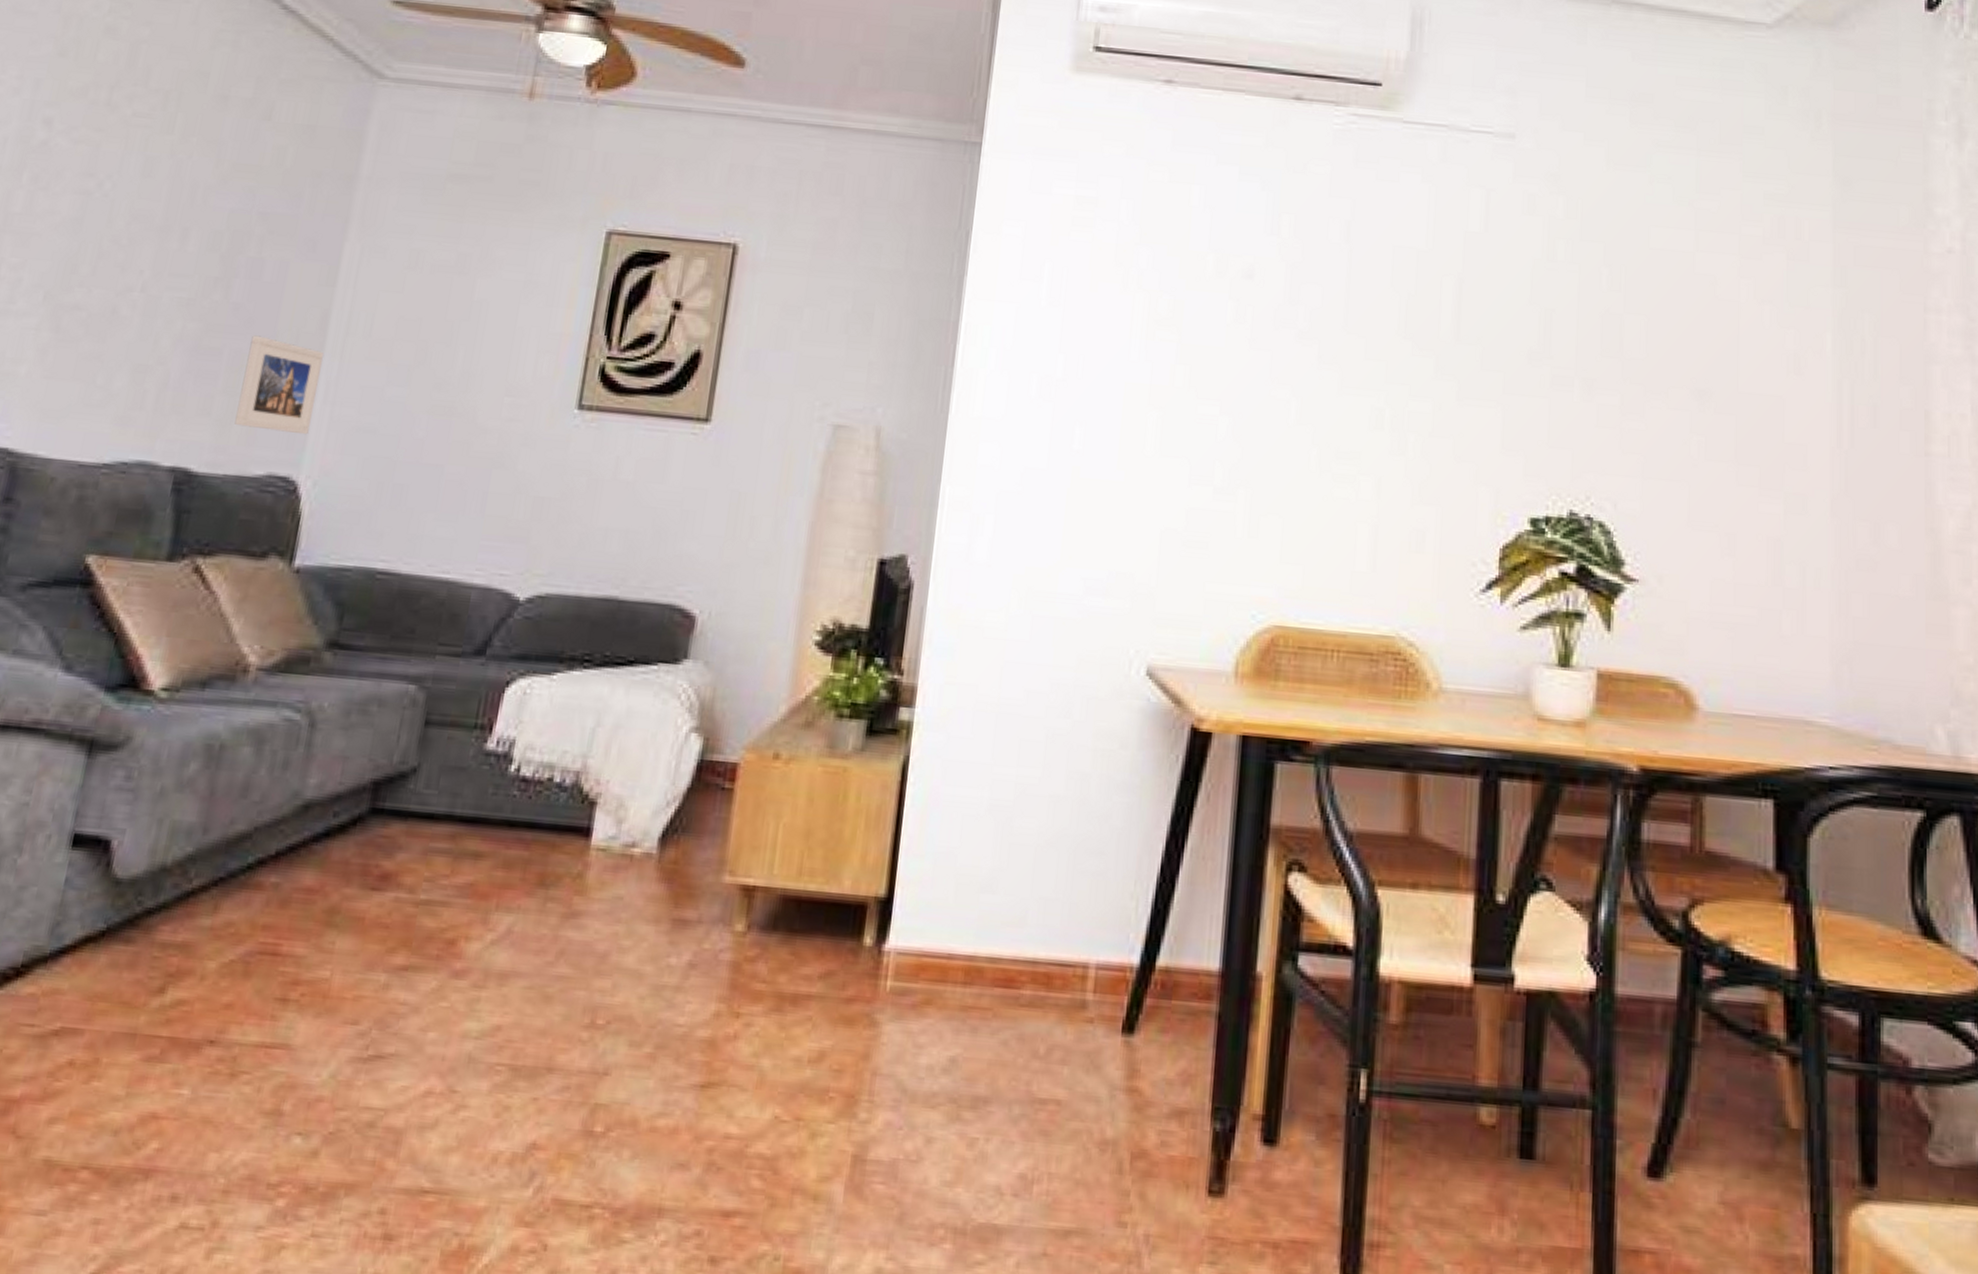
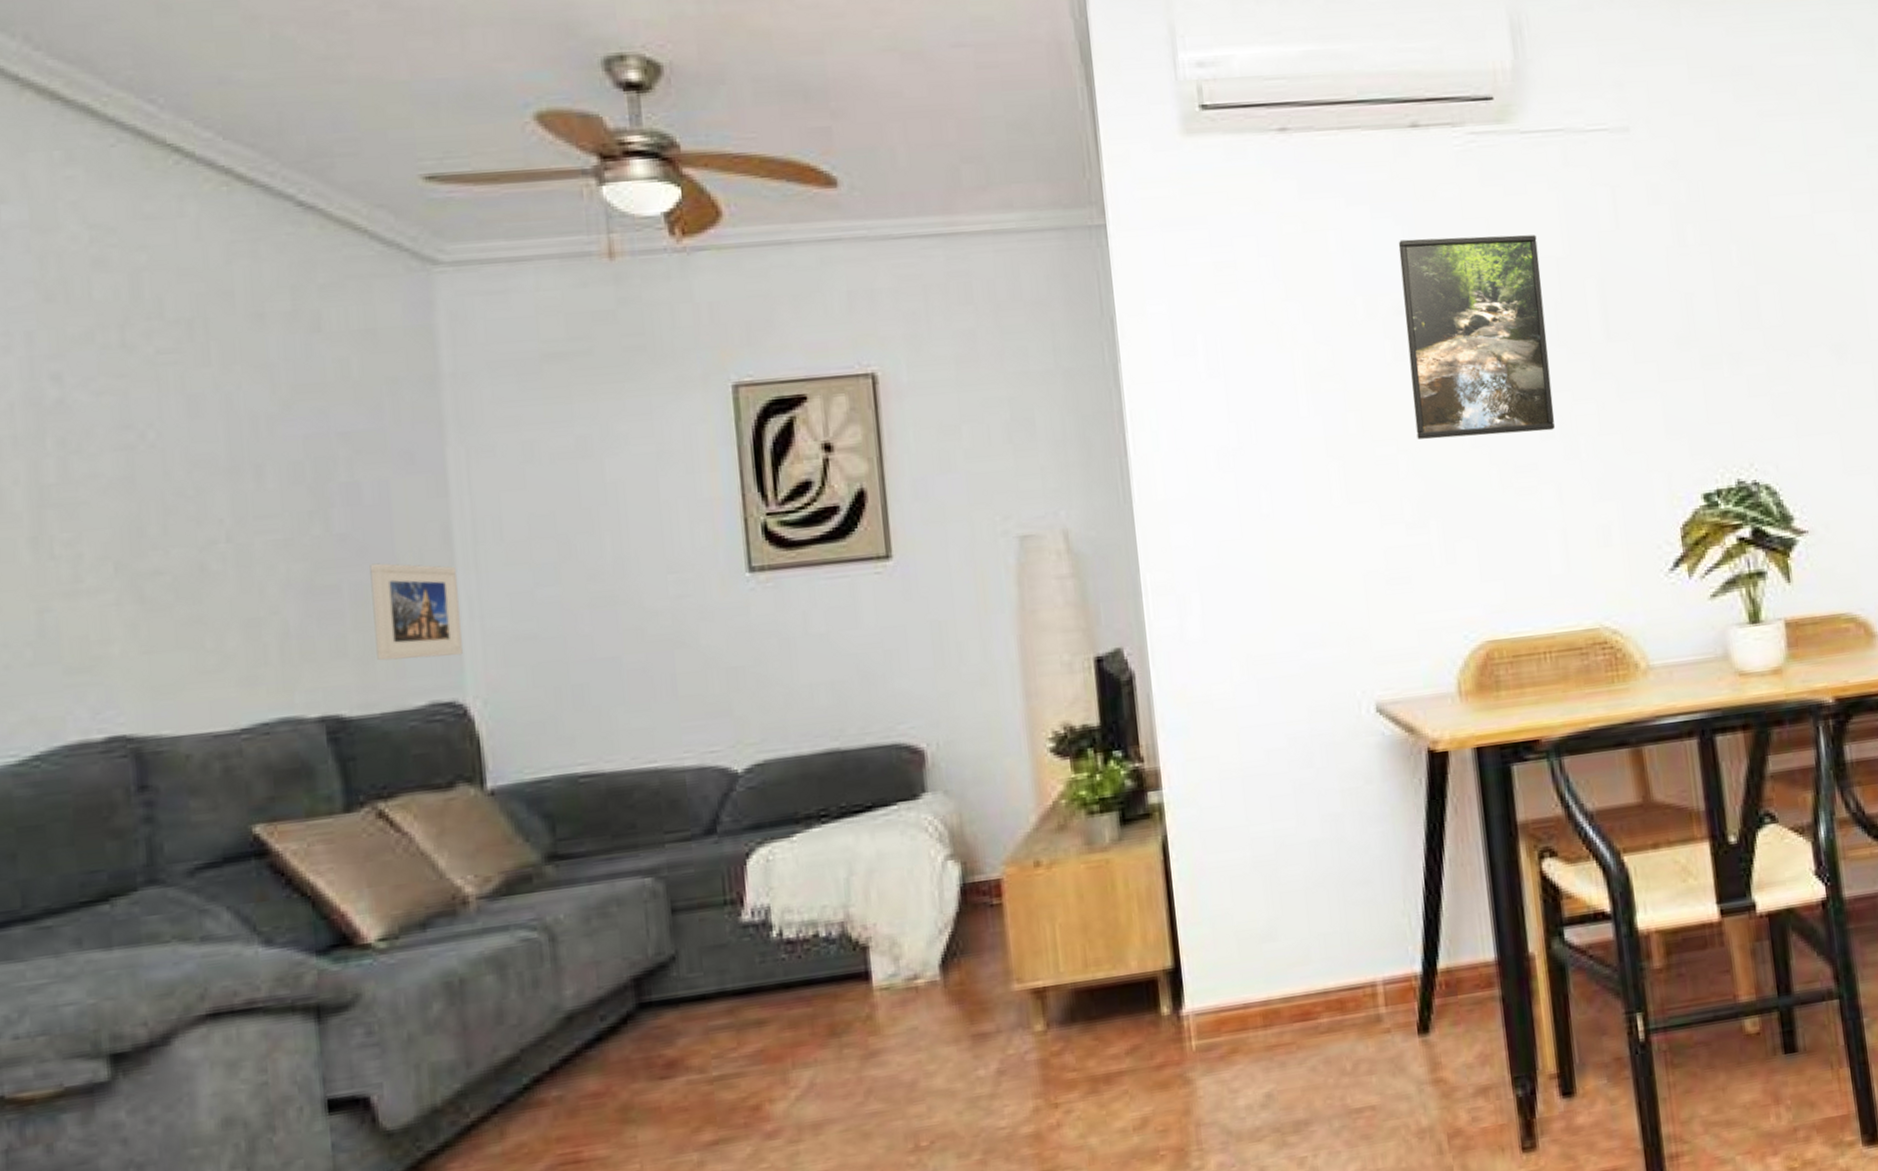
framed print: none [1242,206,1401,422] -> present [1398,235,1555,440]

